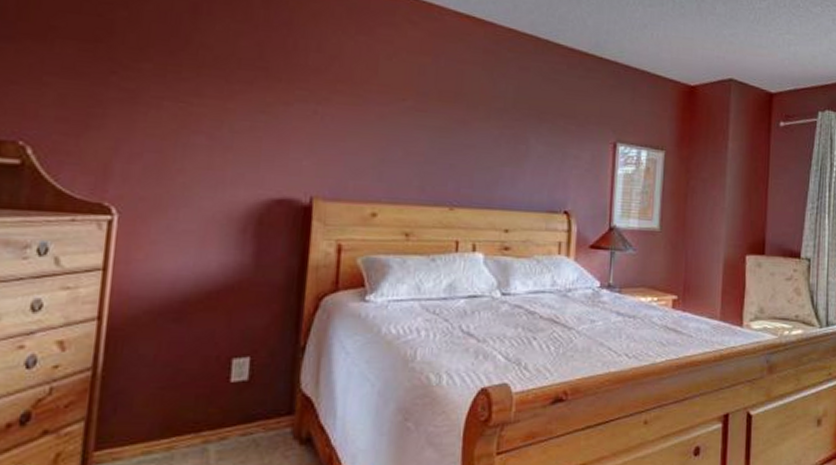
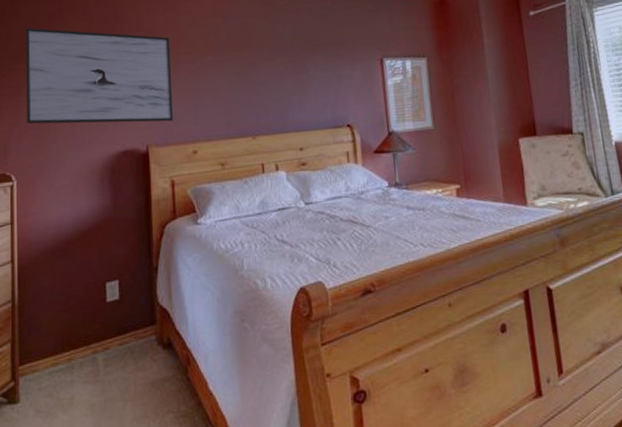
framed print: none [143,15,360,173] -> present [26,27,174,125]

